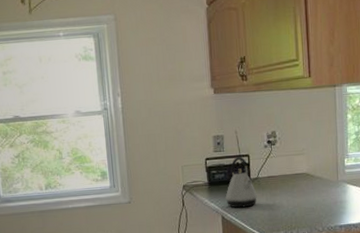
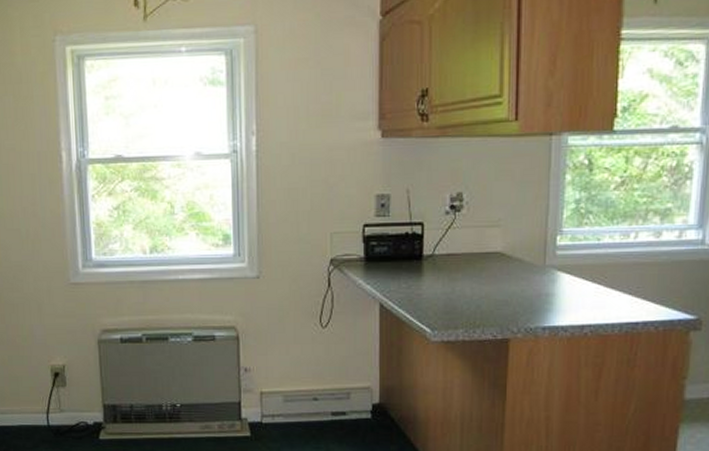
kettle: present [225,157,257,208] -> none [387,225,430,294]

